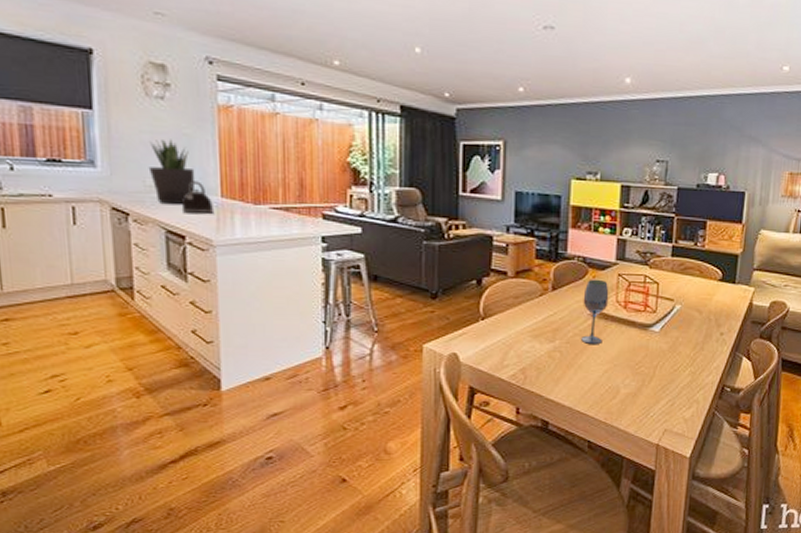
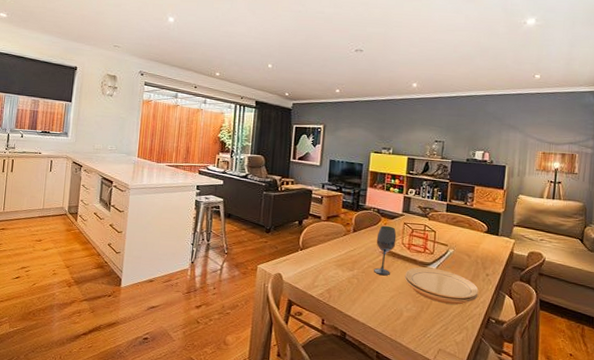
planter: present [148,139,196,205] -> none [97,120,124,162]
kettle: present [181,181,215,215] -> none [113,147,133,168]
plate: none [620,330,711,373] -> present [404,267,479,305]

